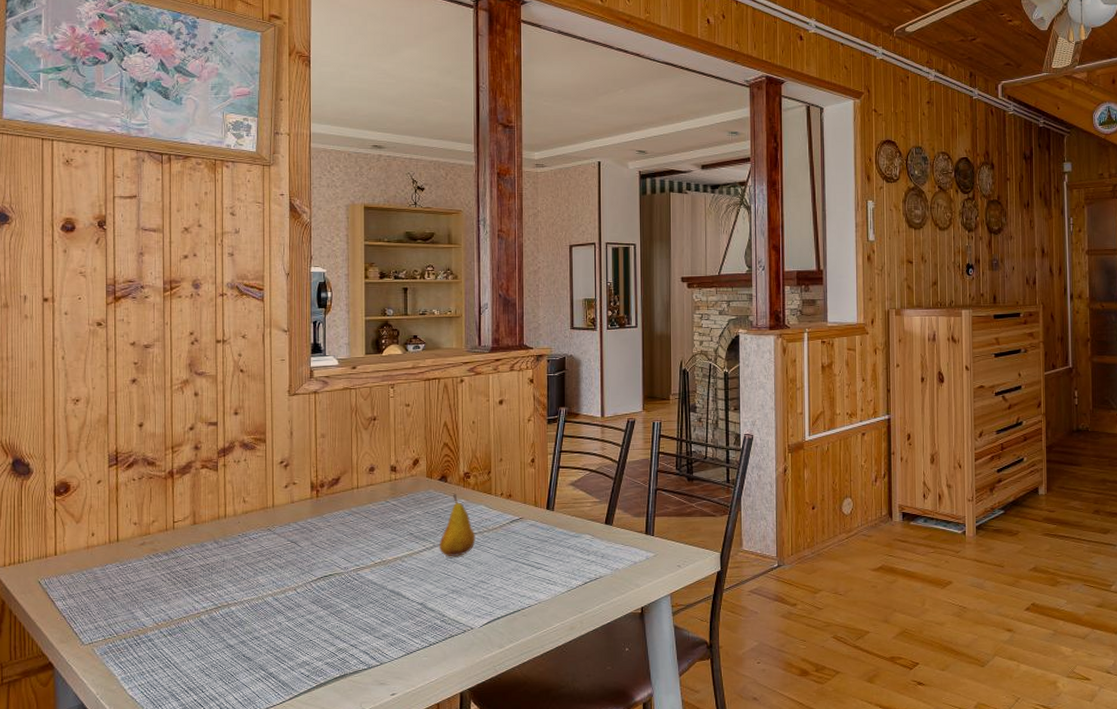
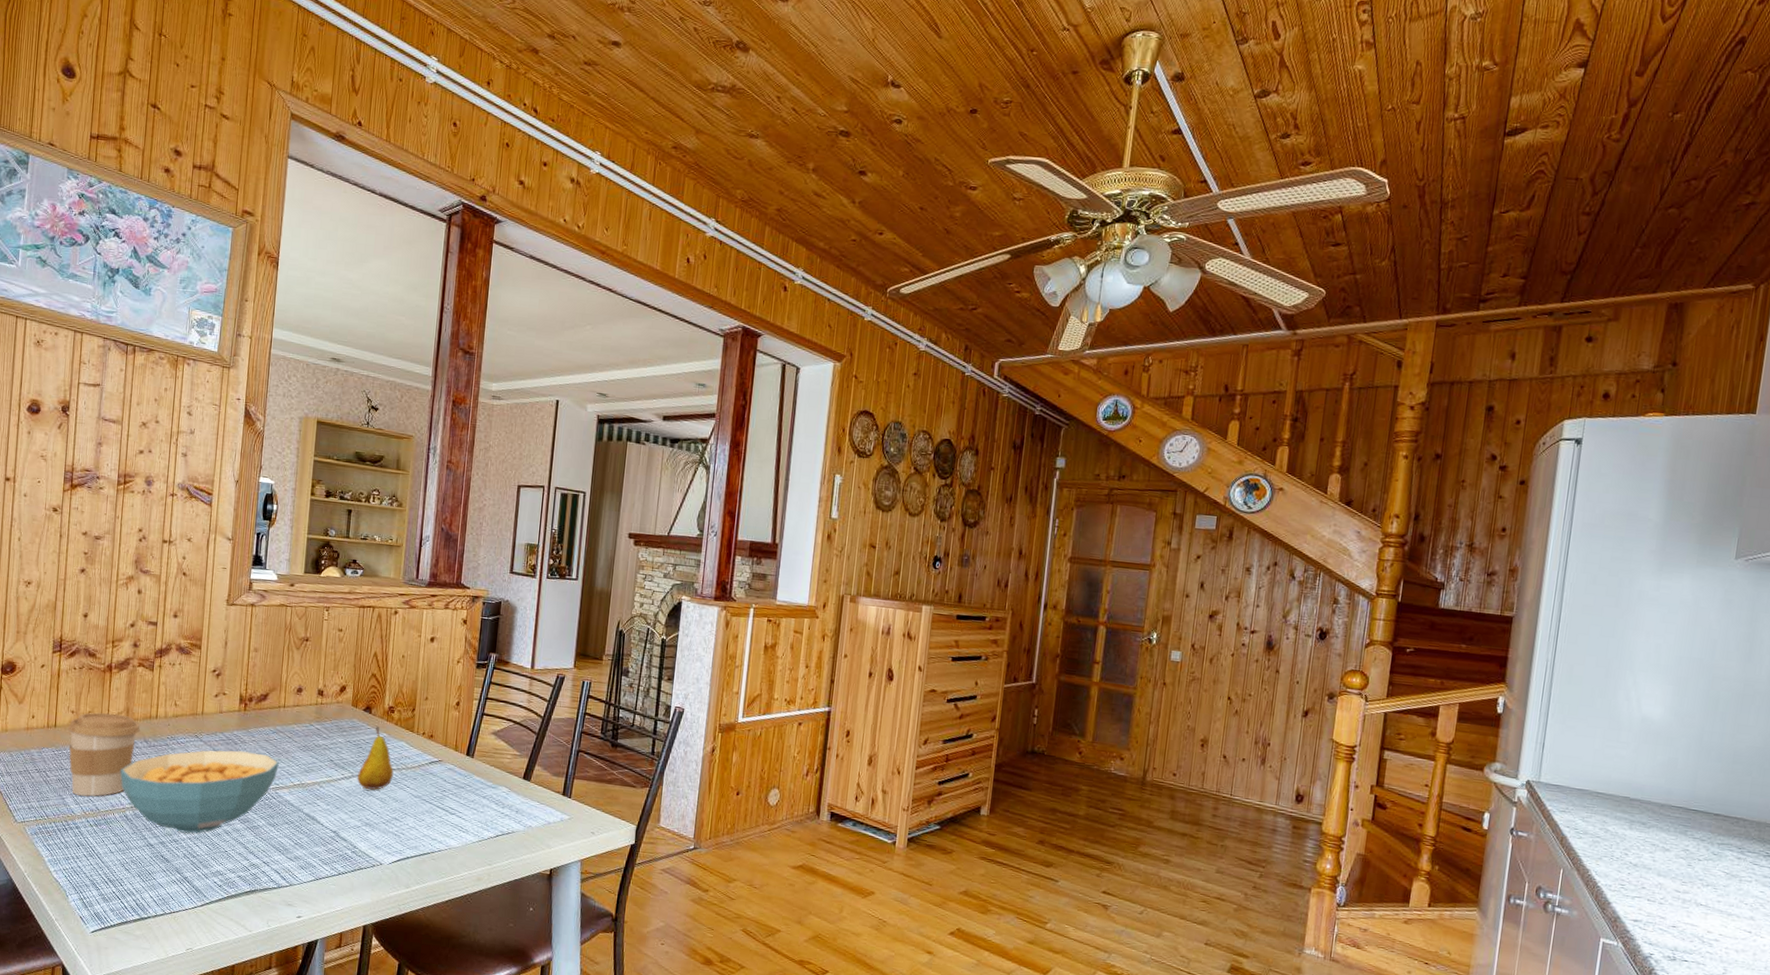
coffee cup: none [131,519,209,607] -> present [68,712,140,797]
cereal bowl: none [191,537,358,629] -> present [120,749,279,834]

